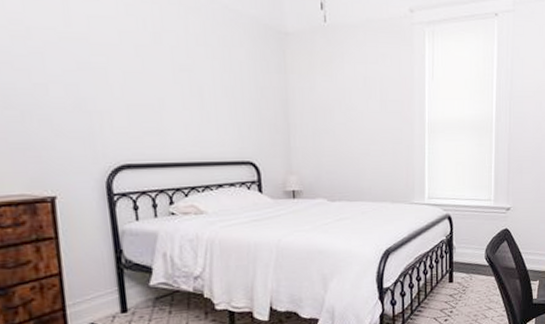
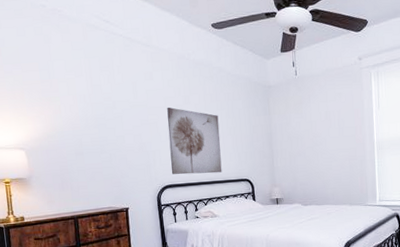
wall art: none [123,46,213,151] -> present [167,107,222,175]

